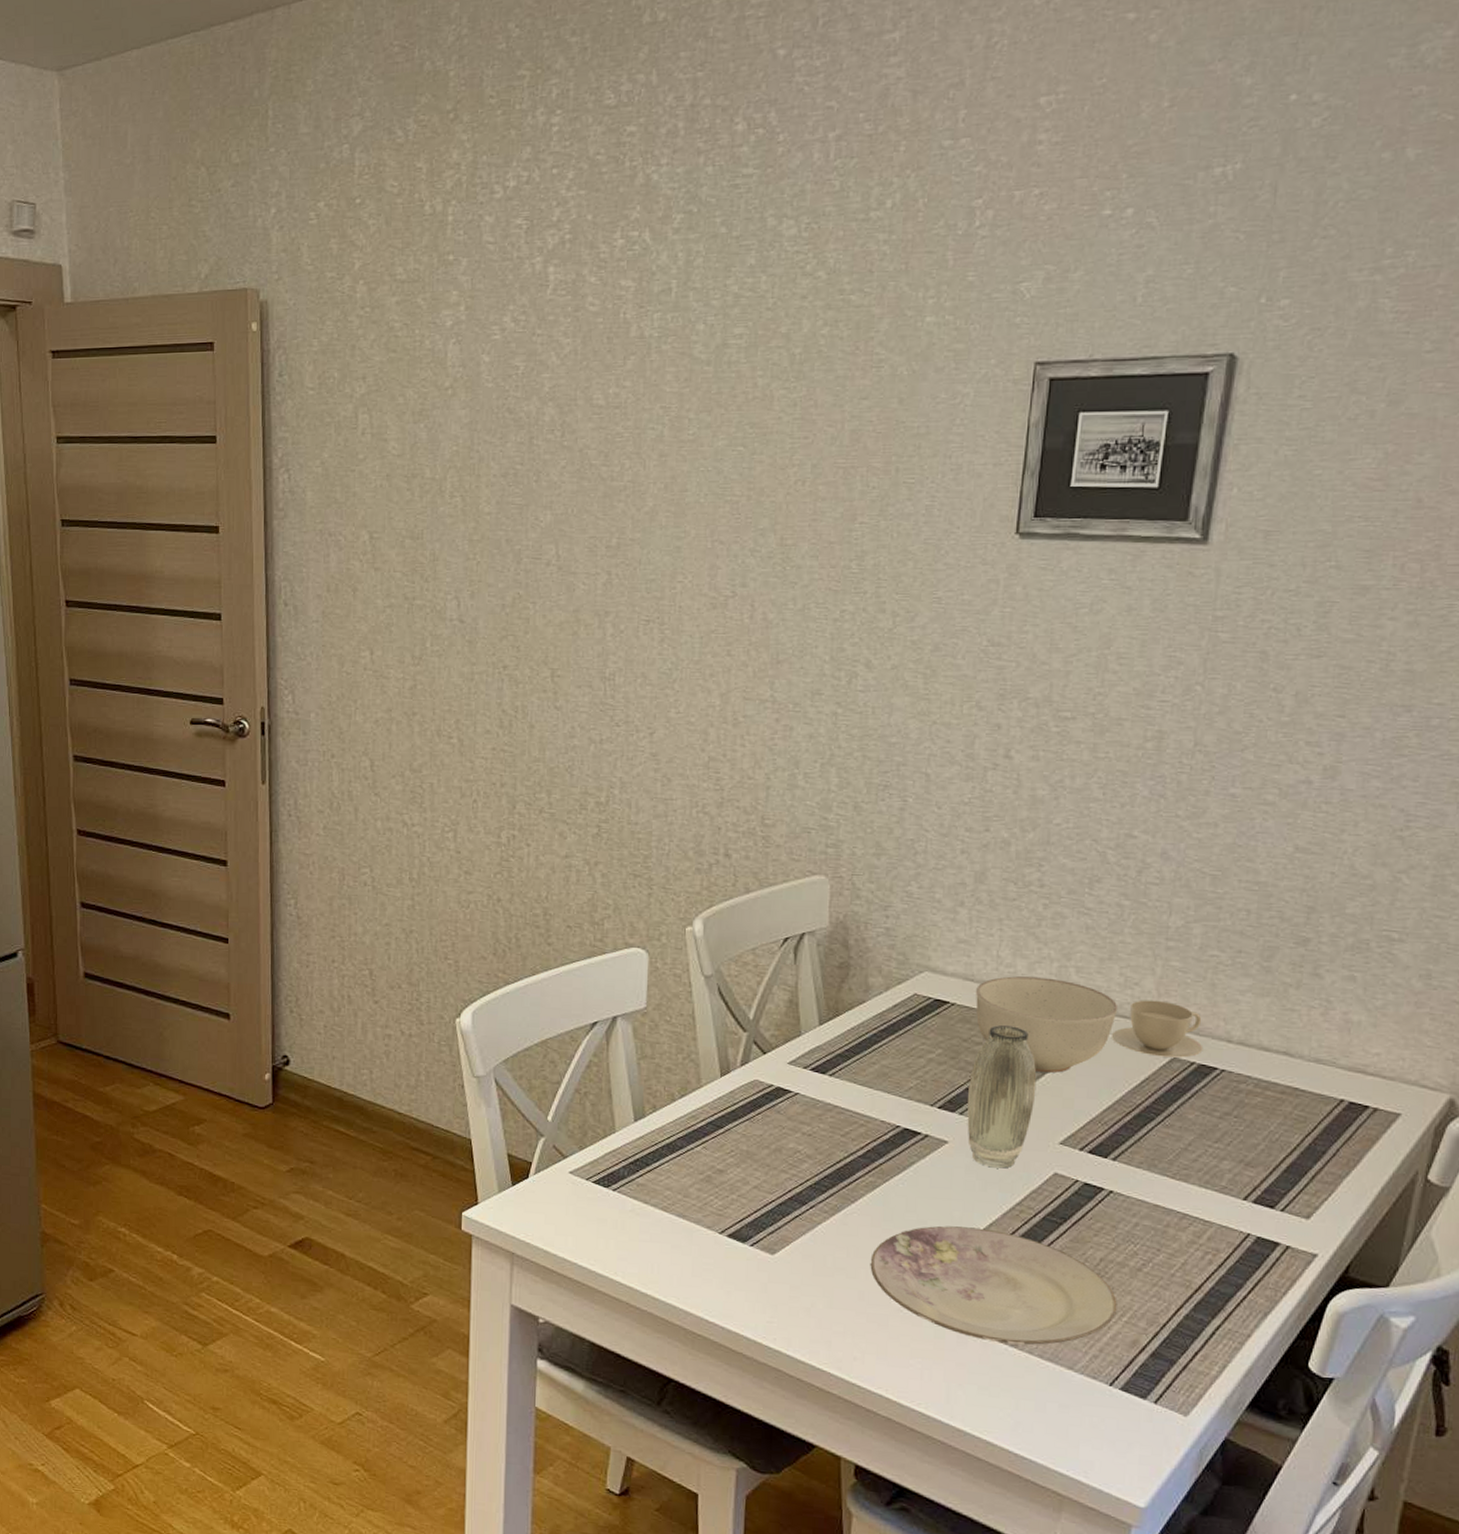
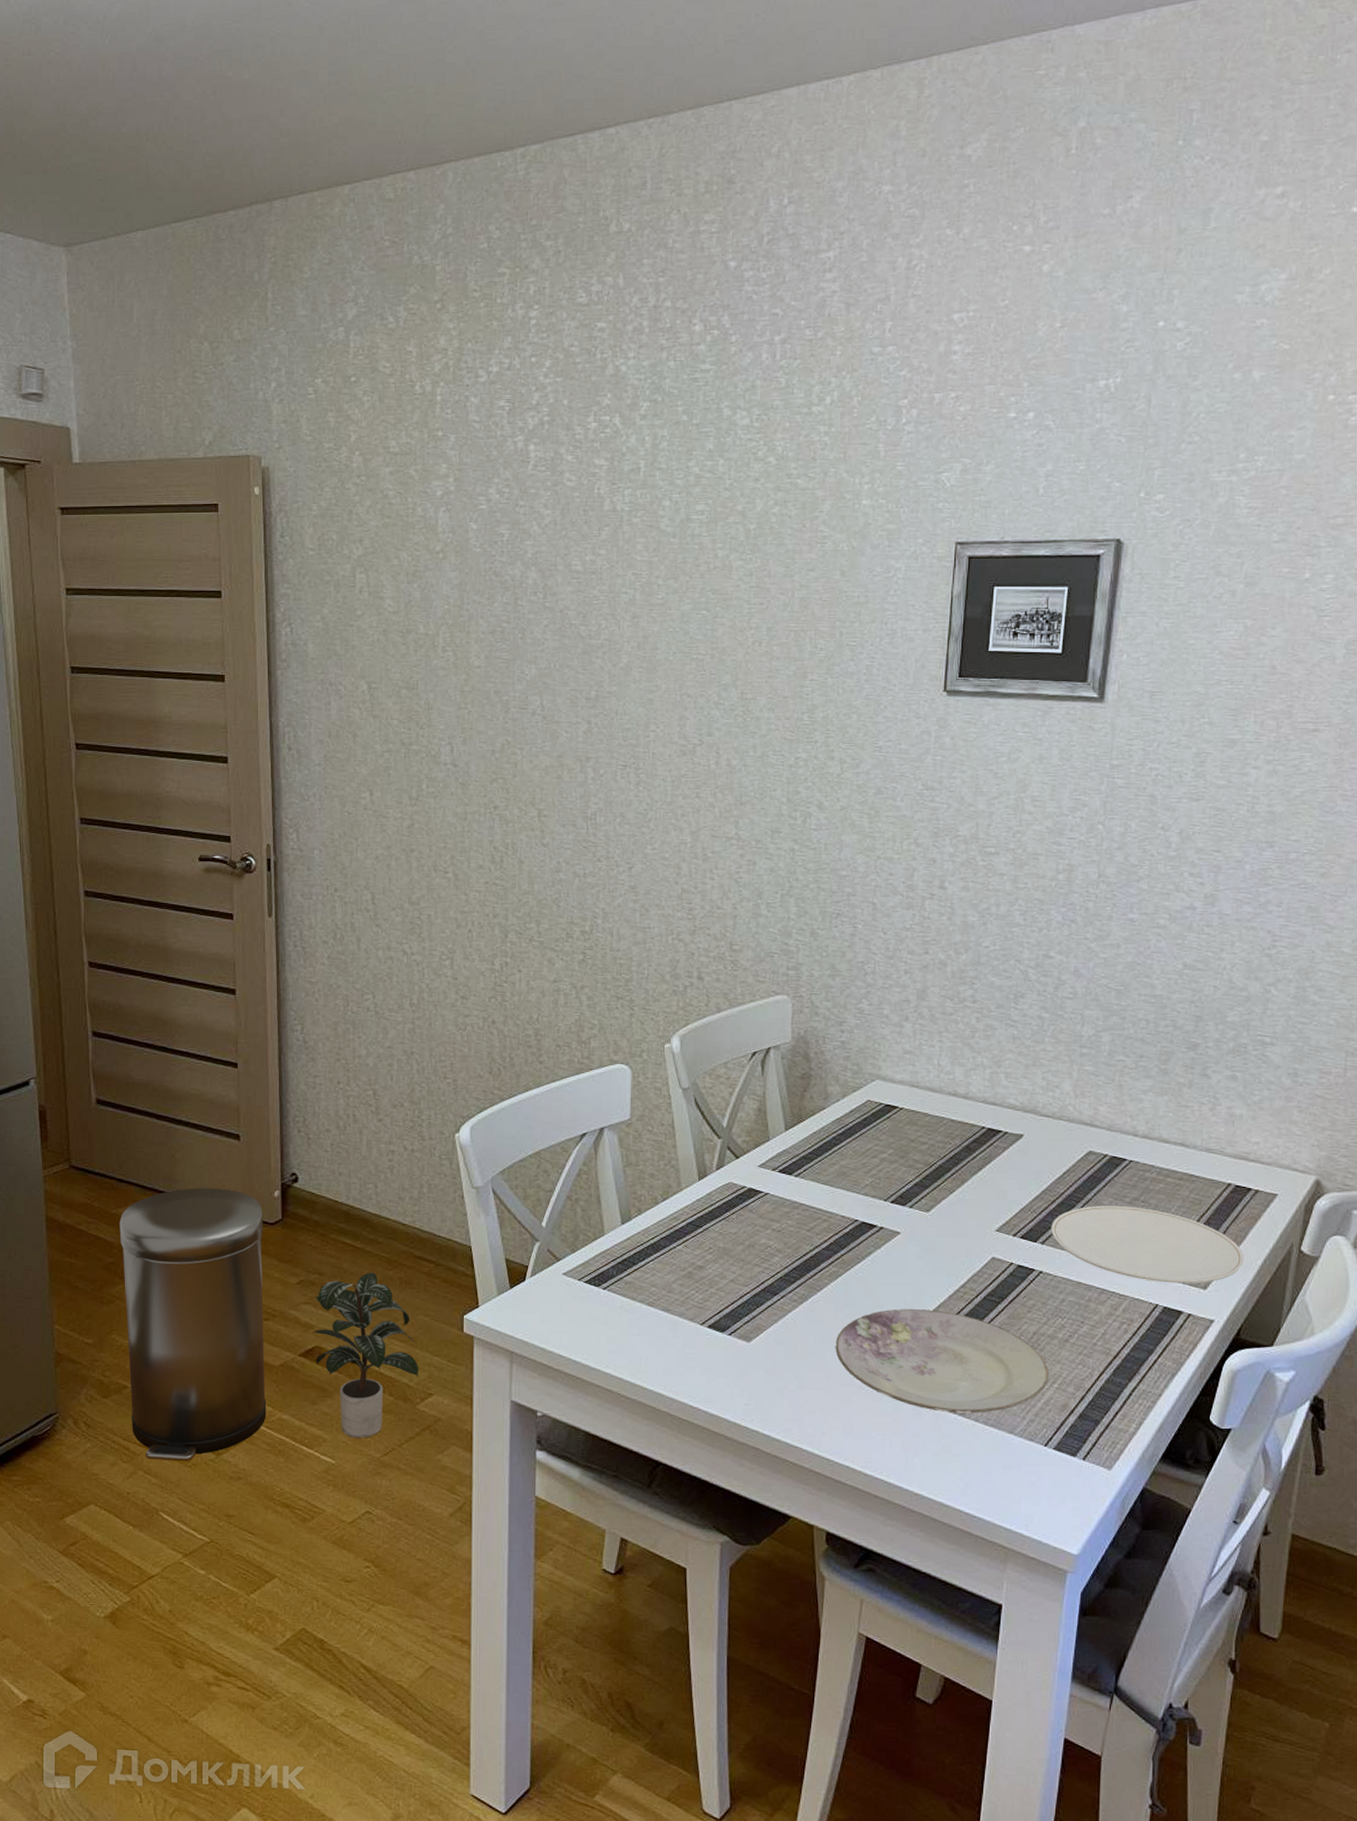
pedal bin: none [106,1067,255,1351] -> present [119,1188,267,1462]
potted plant: none [302,1162,414,1336] -> present [312,1272,419,1438]
vase: present [967,1025,1037,1169] -> none [916,1127,975,1255]
bowl: present [976,976,1119,1073] -> none [921,1082,1042,1167]
teacup: present [1111,1000,1203,1058] -> none [1036,1101,1114,1151]
plate: none [1124,1119,1358,1212] -> present [1051,1206,1245,1284]

